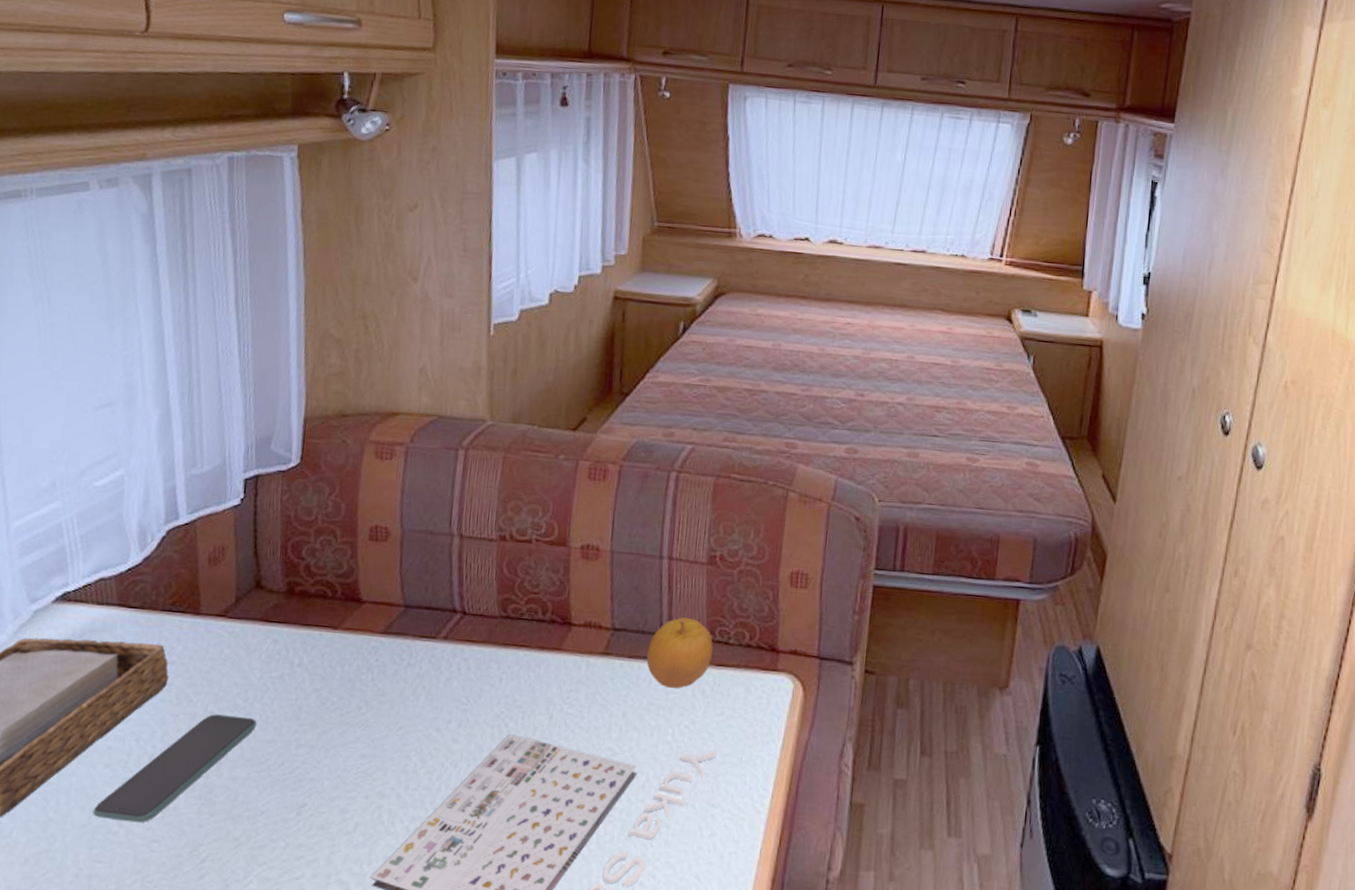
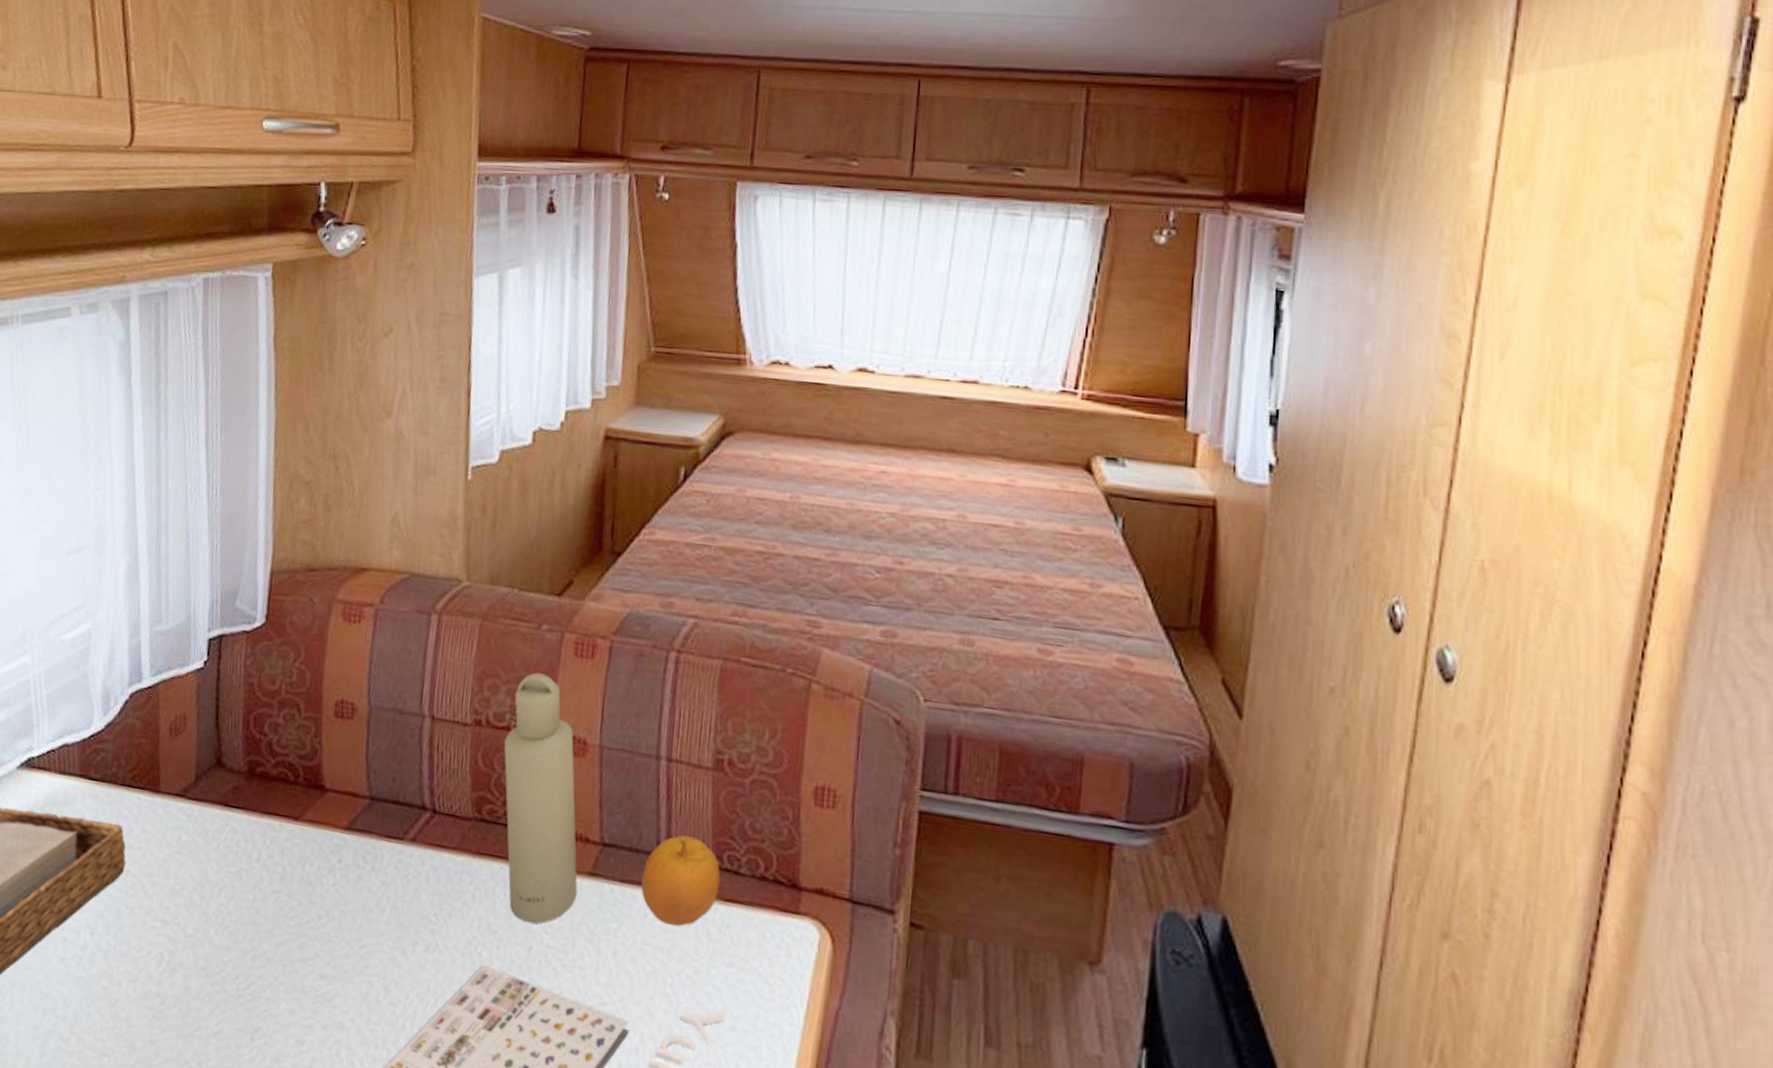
smartphone: present [93,714,258,823] -> none [45,910,213,1032]
bottle: none [526,494,593,697] -> present [504,672,578,924]

